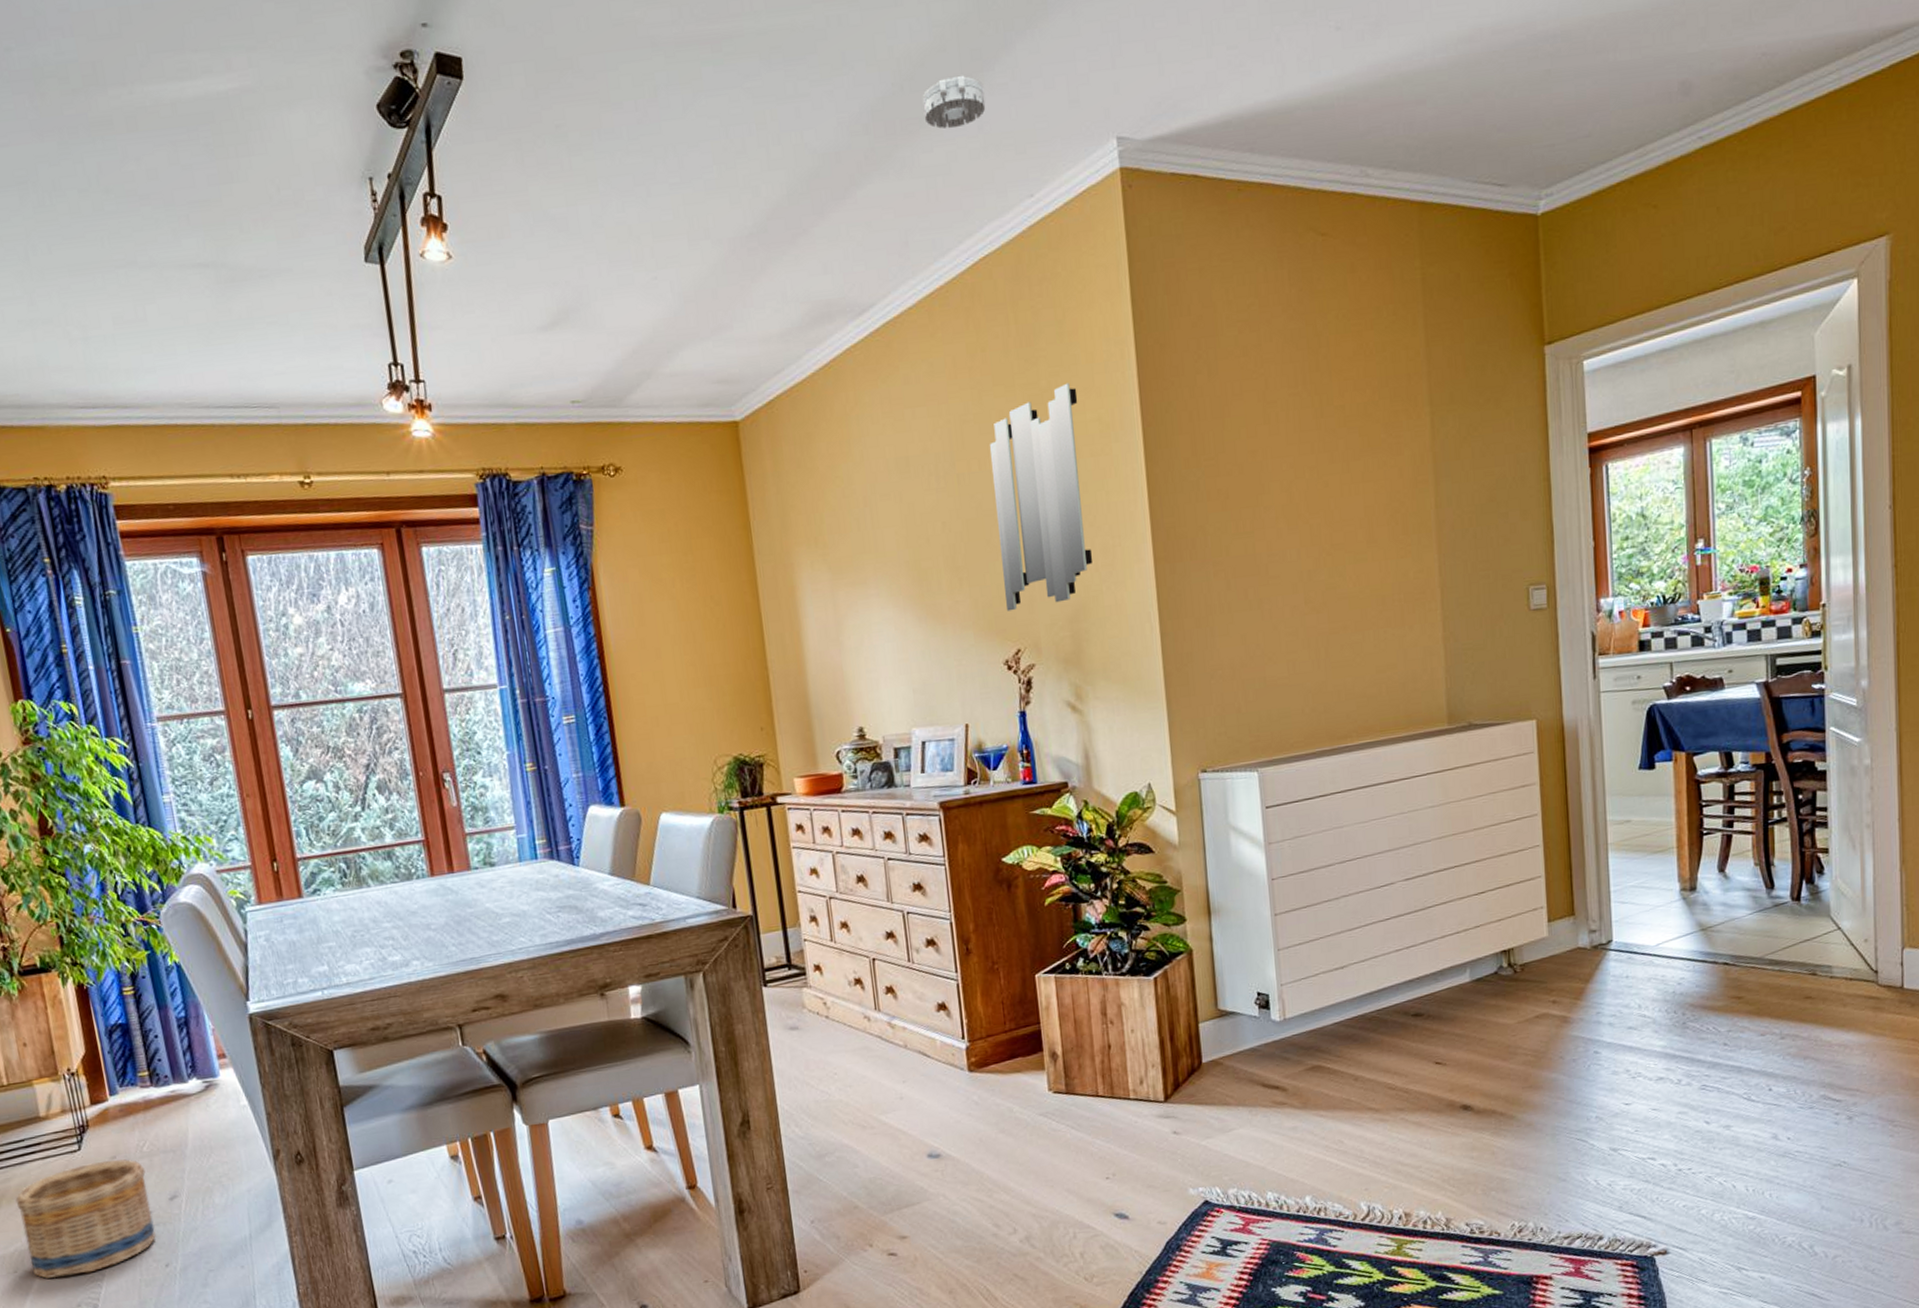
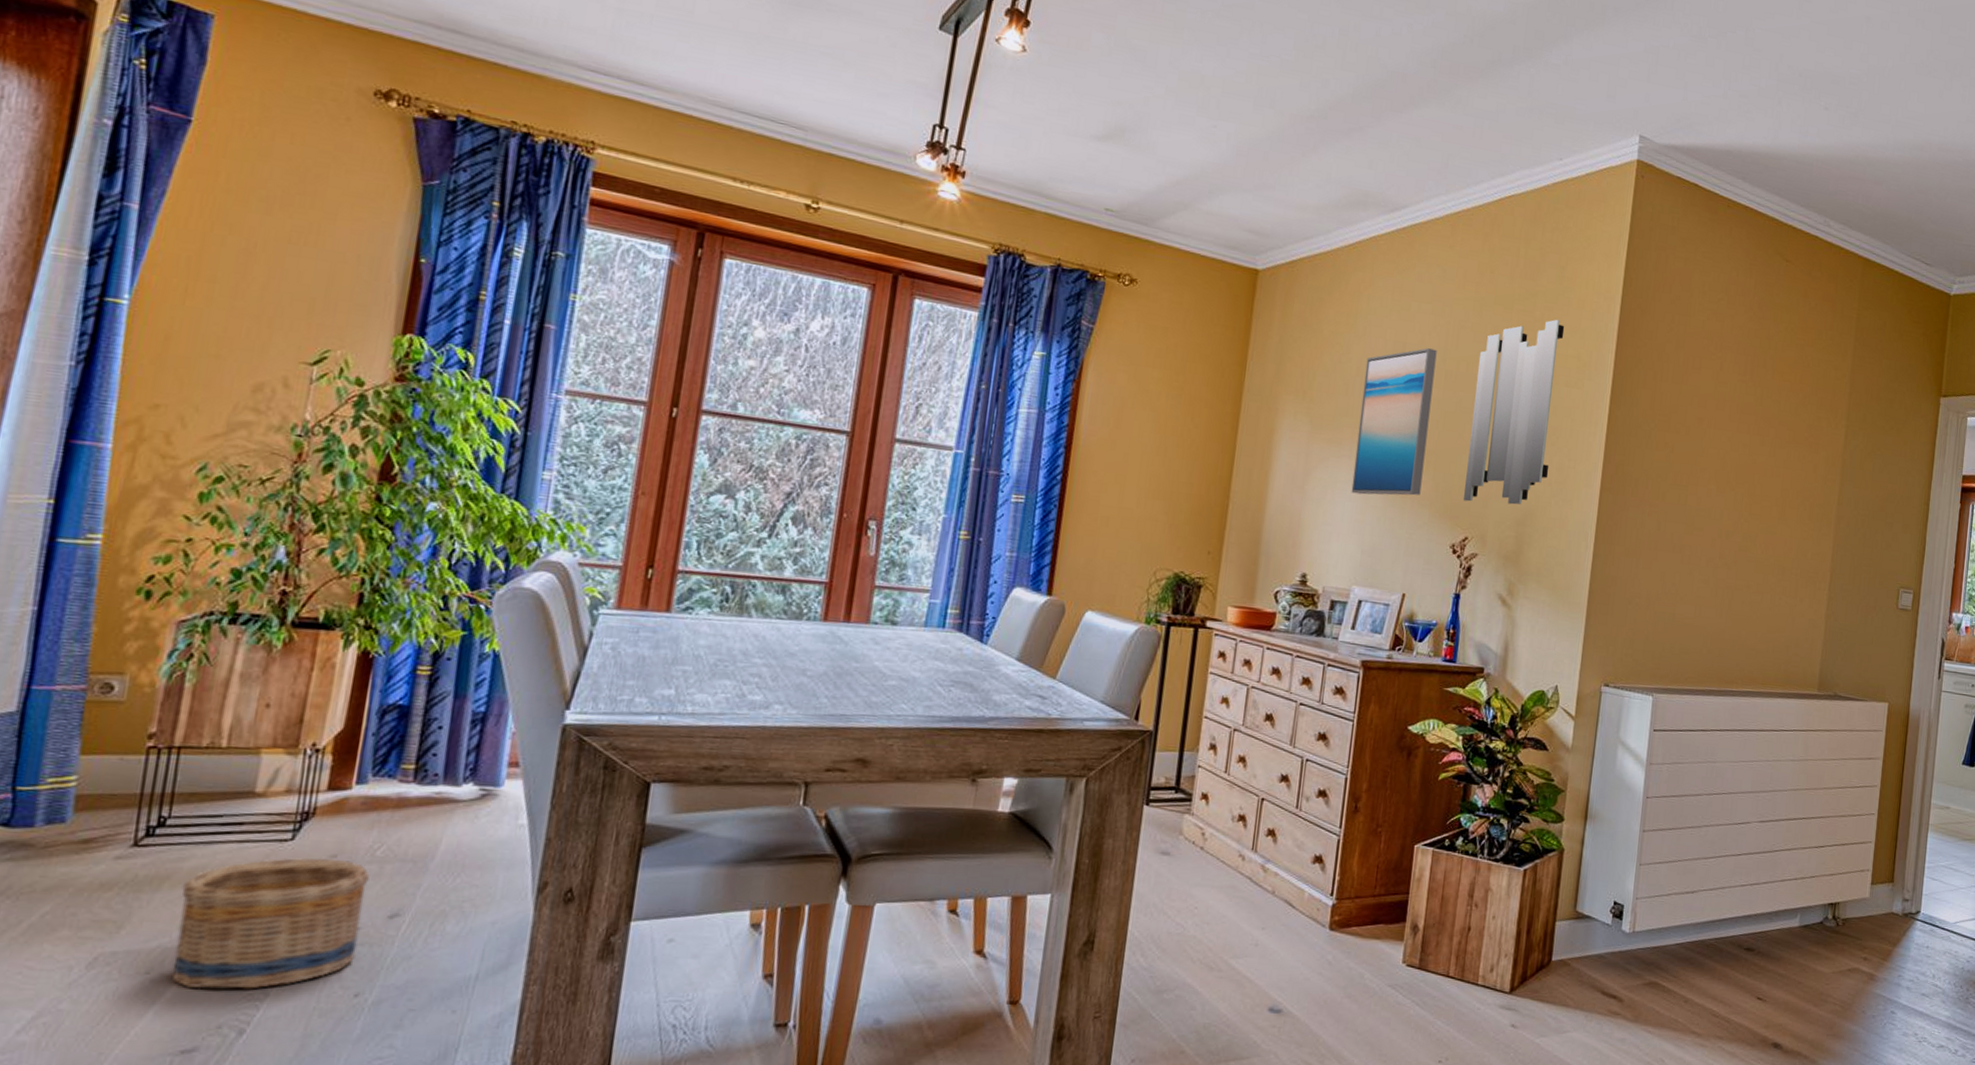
wall art: none [871,455,960,633] -> present [1351,348,1437,496]
smoke detector: present [922,75,986,129] -> none [1485,44,1540,87]

